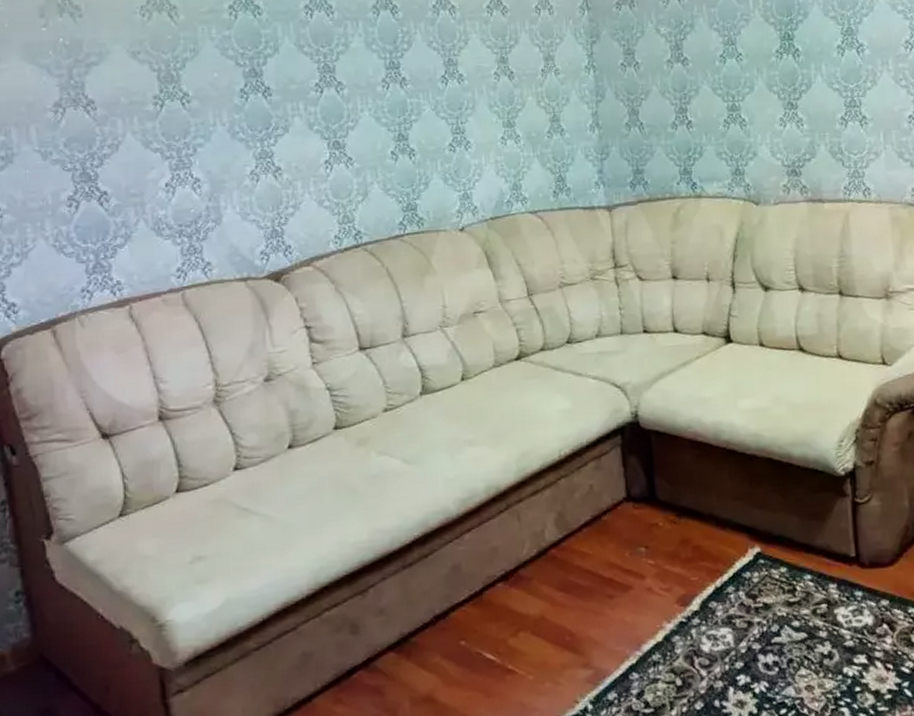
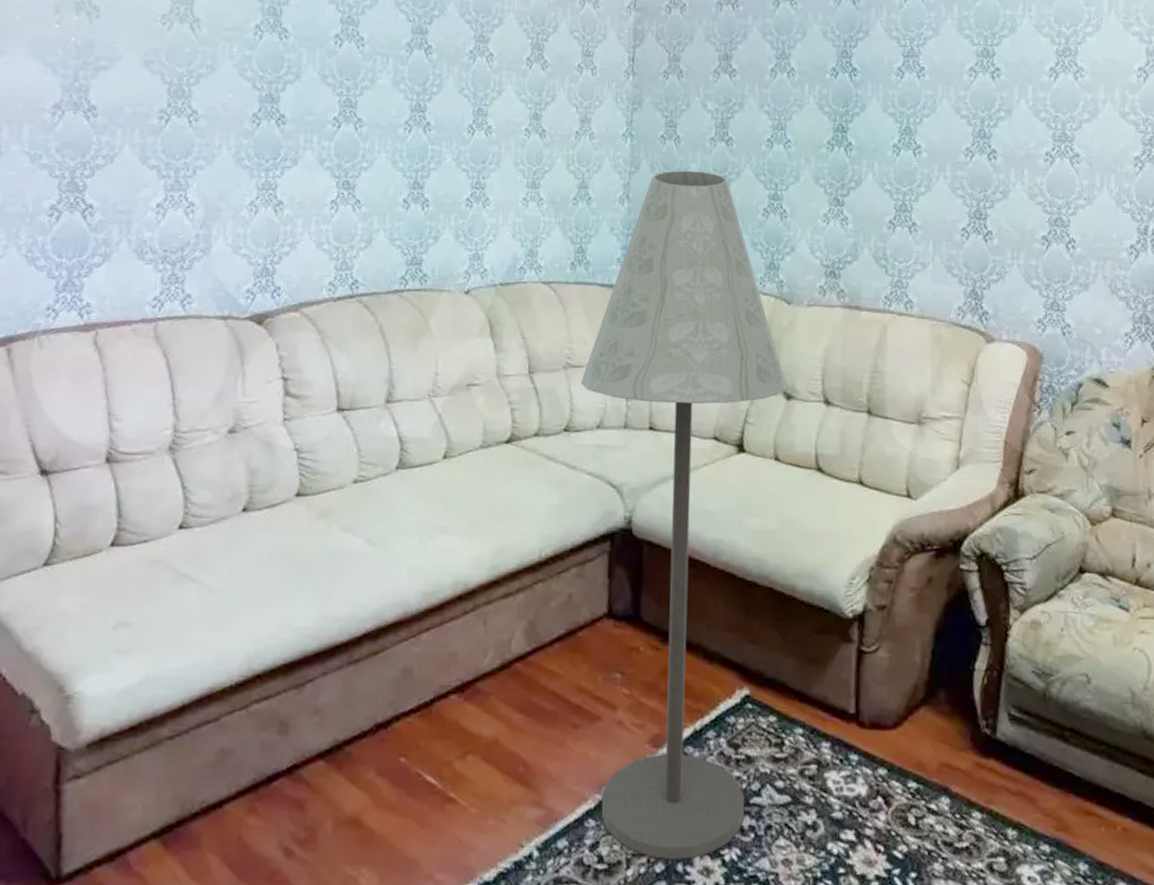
floor lamp: none [576,92,768,699] -> present [581,170,787,859]

